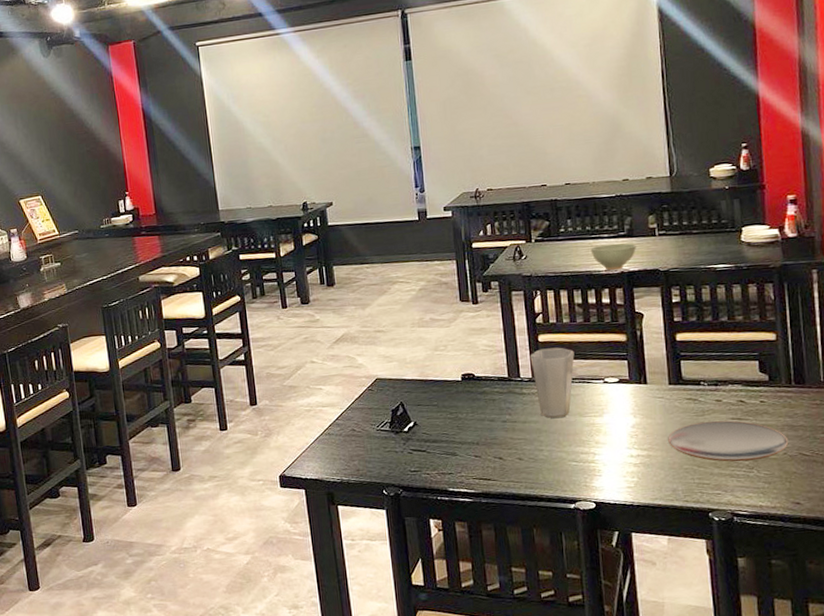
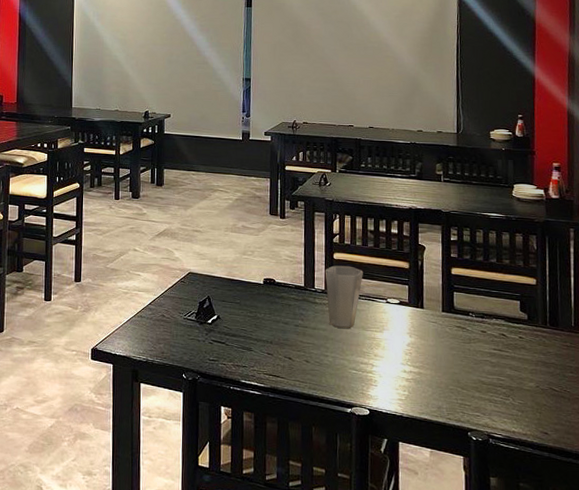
bowl: present [590,243,637,271] -> none [385,182,425,206]
plate: present [668,420,789,462] -> none [437,348,541,389]

